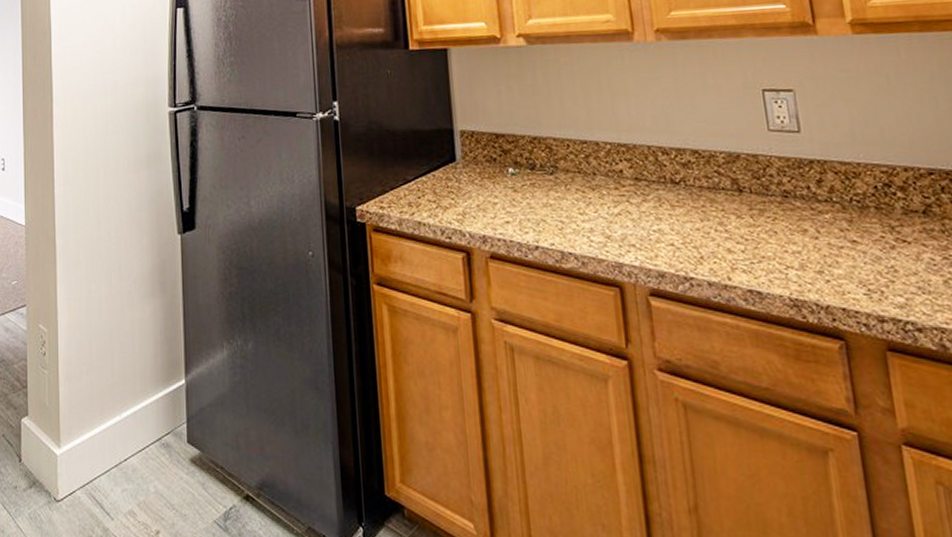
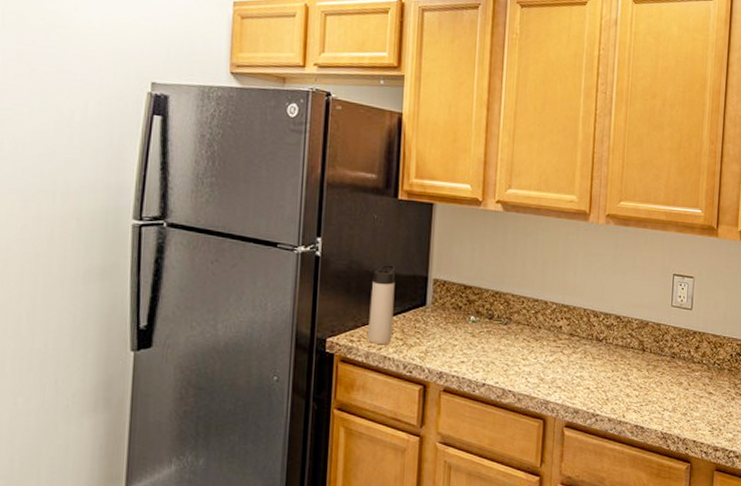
thermos bottle: none [394,120,424,210] -> present [368,264,396,345]

